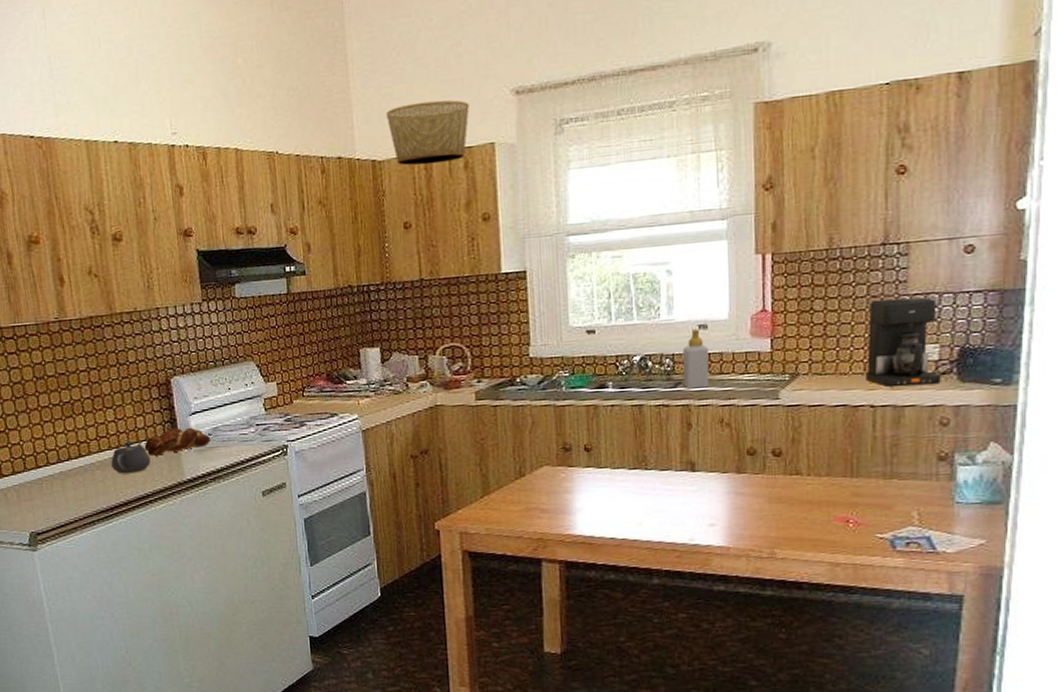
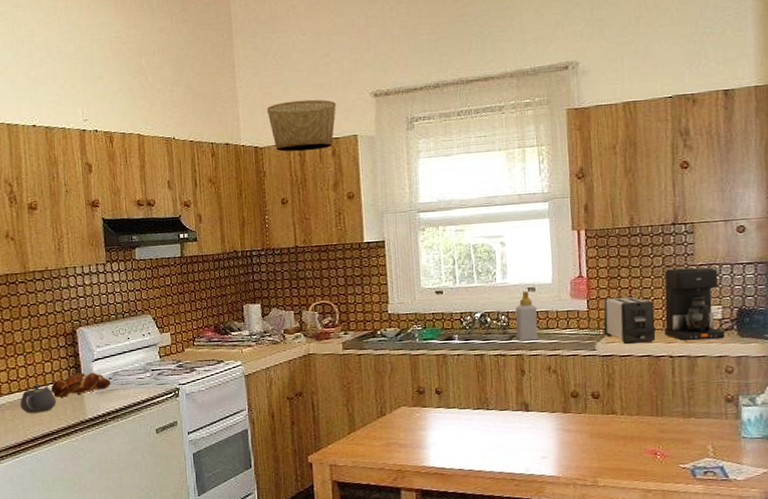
toaster: none [790,333,855,391] -> present [604,296,656,344]

